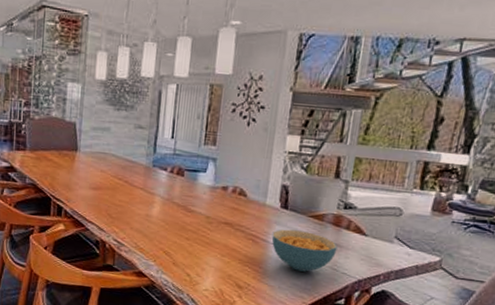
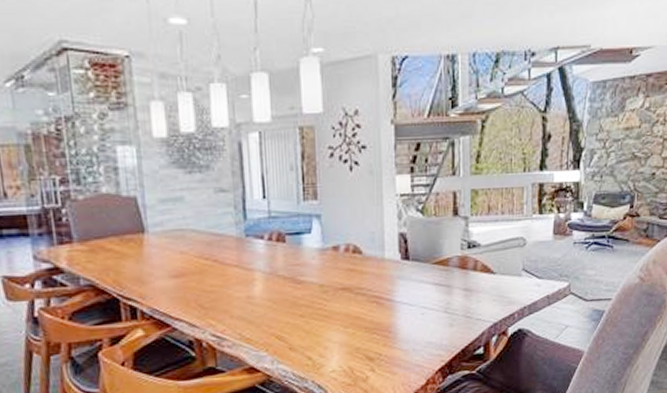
cereal bowl: present [271,229,338,272] -> none [397,281,467,327]

